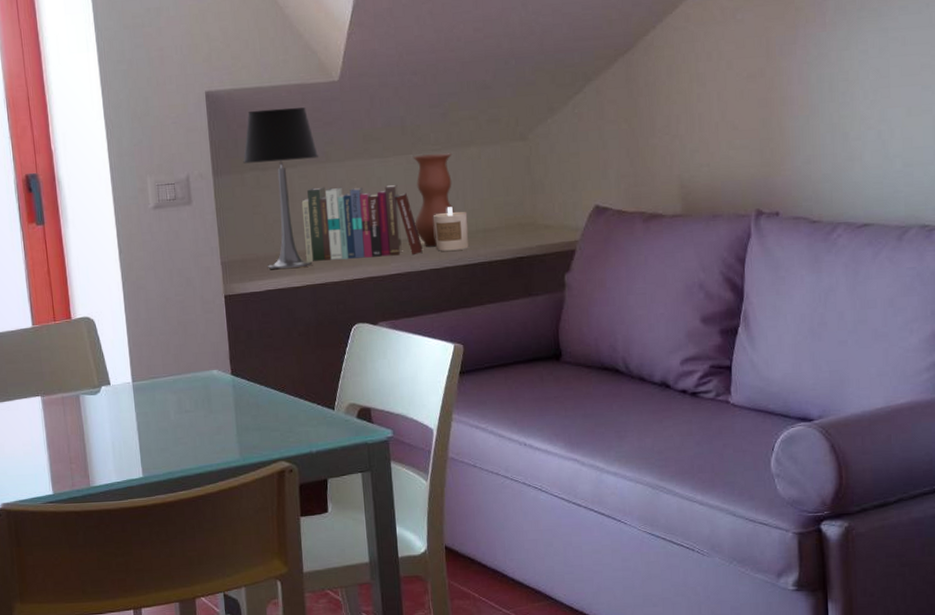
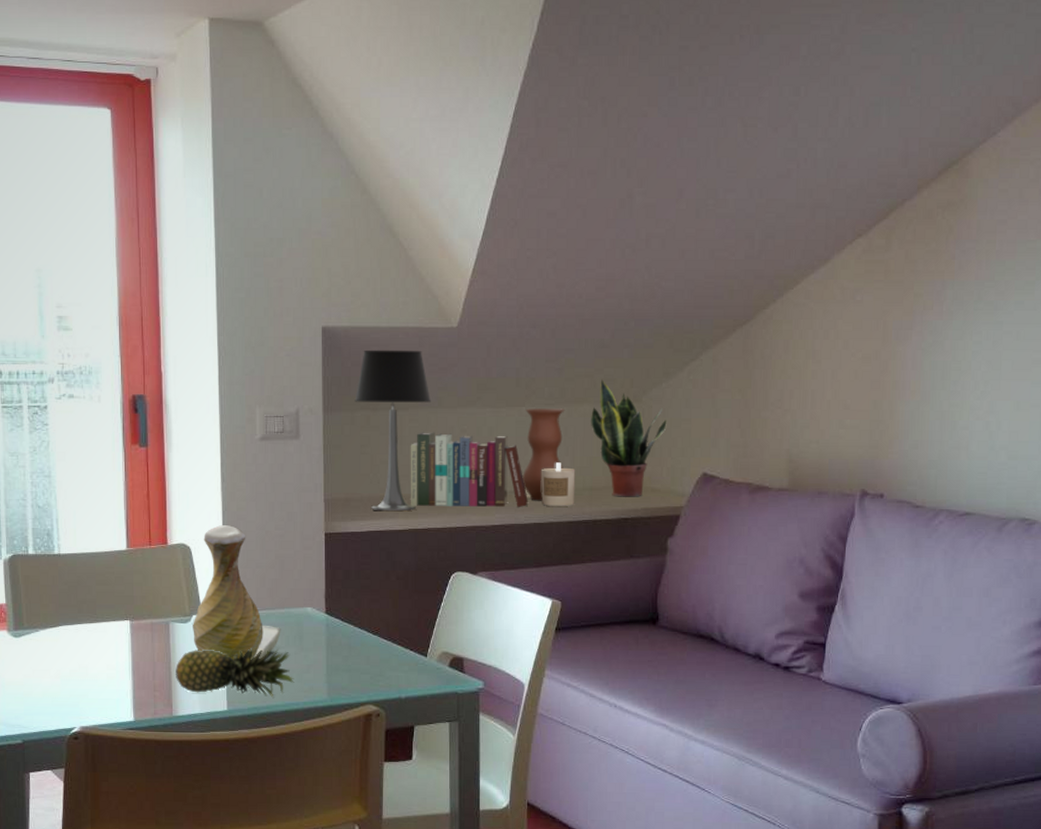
fruit: none [89,413,206,462] -> present [176,648,294,698]
vase: none [102,295,189,428] -> present [193,525,281,661]
potted plant: none [478,120,555,237] -> present [591,379,667,497]

